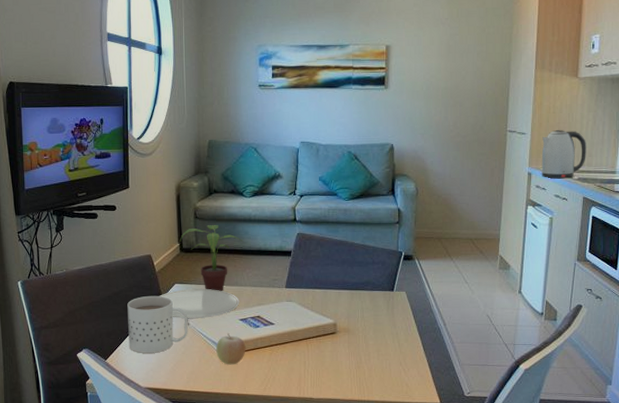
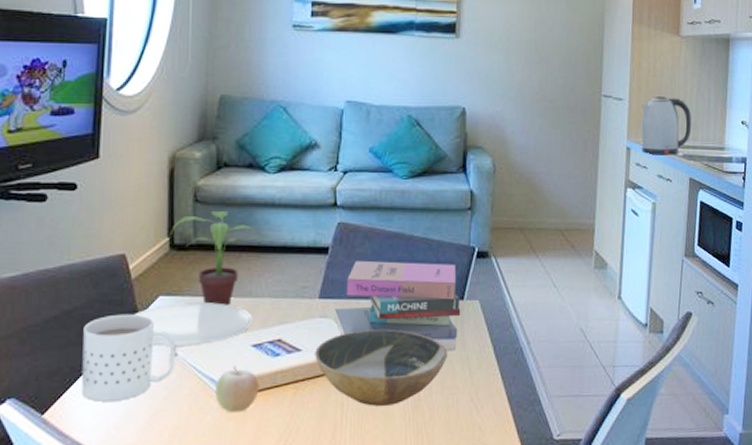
bowl: none [284,311,382,365] -> present [315,329,448,406]
books: none [296,261,392,327] -> present [333,260,461,350]

